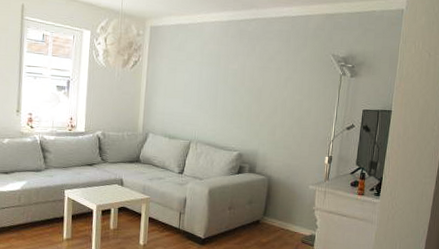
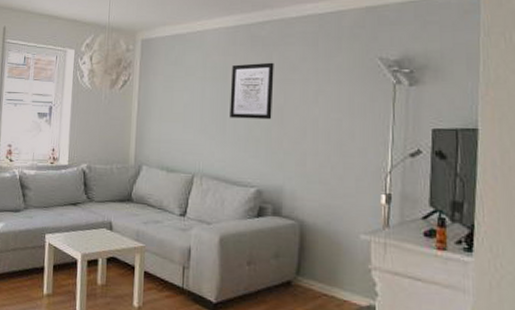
wall art: none [220,53,257,99] -> present [230,62,274,120]

